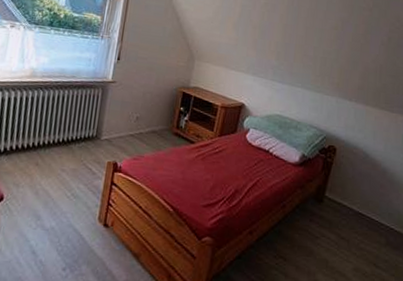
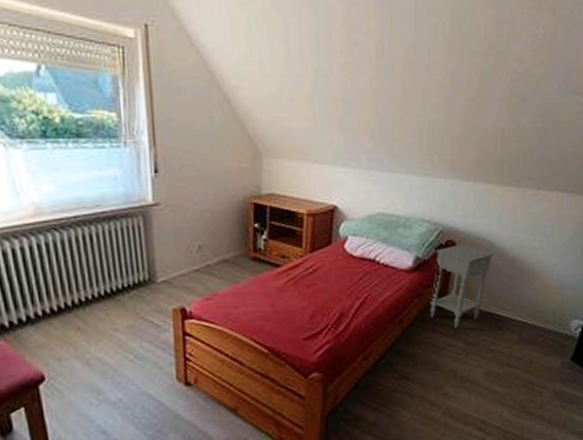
nightstand: none [309,150,369,222] -> present [430,244,495,329]

